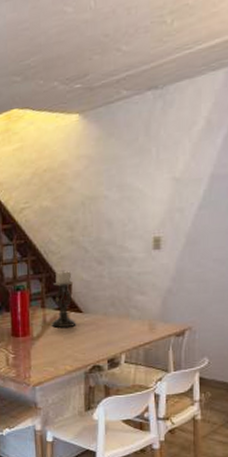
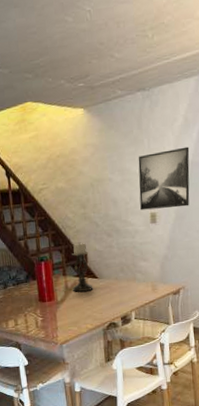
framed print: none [141,155,211,234] -> present [138,146,190,210]

